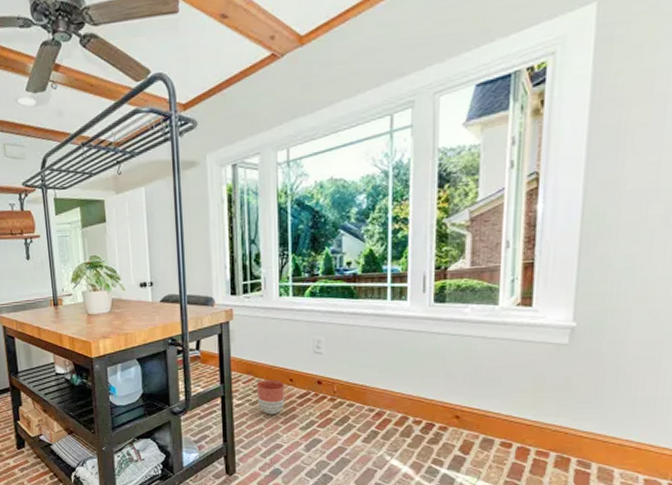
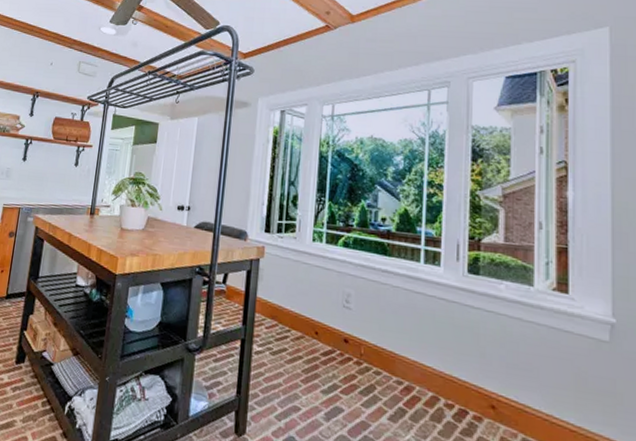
planter: present [256,380,285,415] -> none [278,328,310,370]

